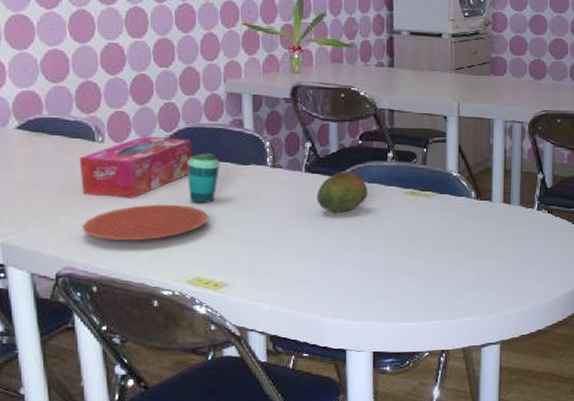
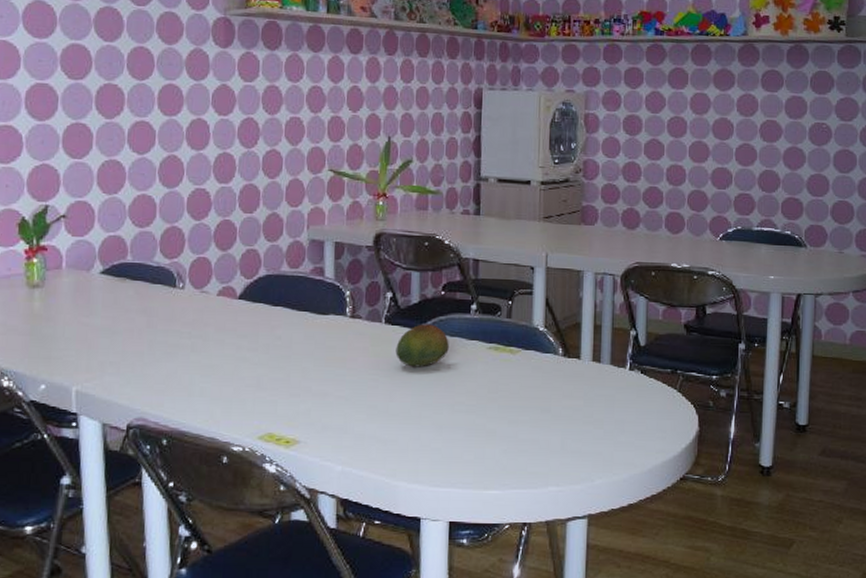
tissue box: present [79,136,192,198] -> none [158,283,271,347]
plate: present [81,204,208,241] -> none [156,353,284,392]
cup: present [188,154,221,204] -> none [265,302,300,355]

